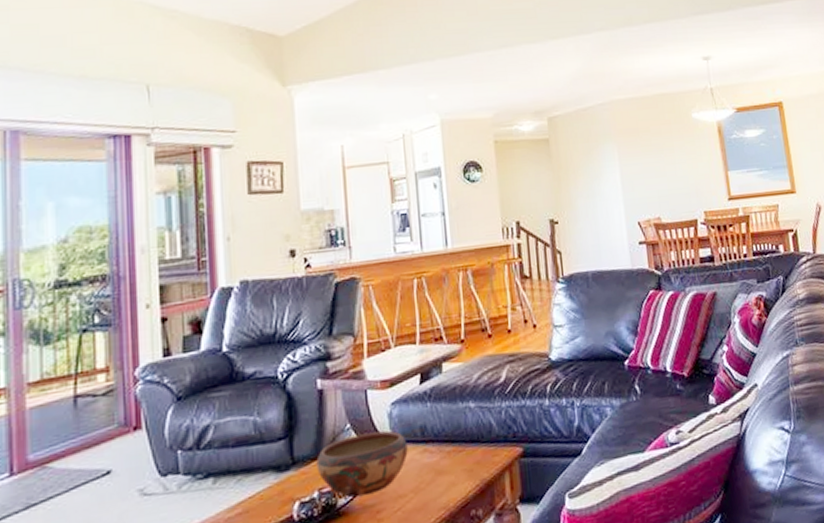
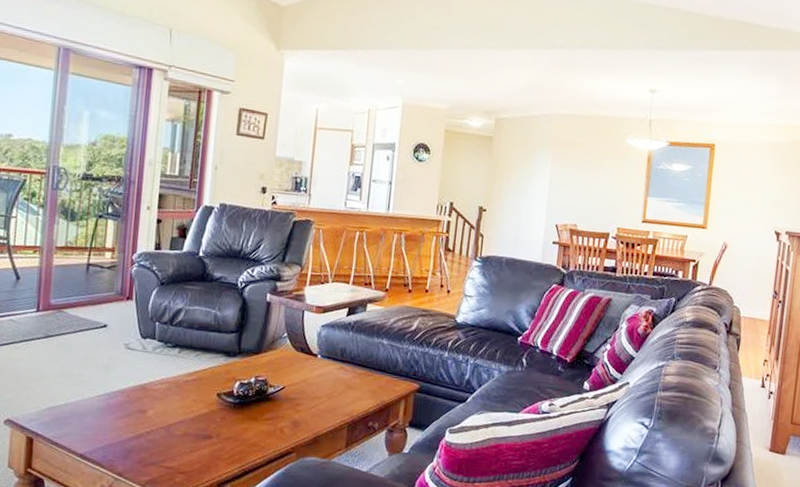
decorative bowl: present [316,430,408,497] -> none [256,343,329,390]

